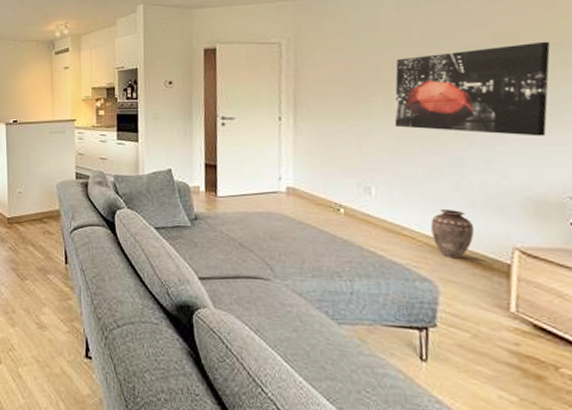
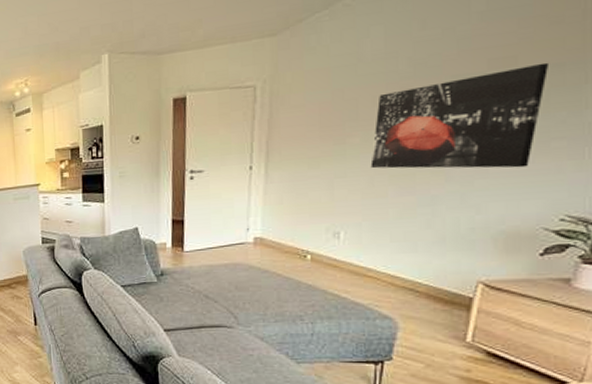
vase: present [430,210,474,259] -> none [397,248,440,296]

